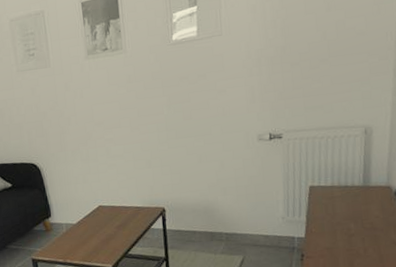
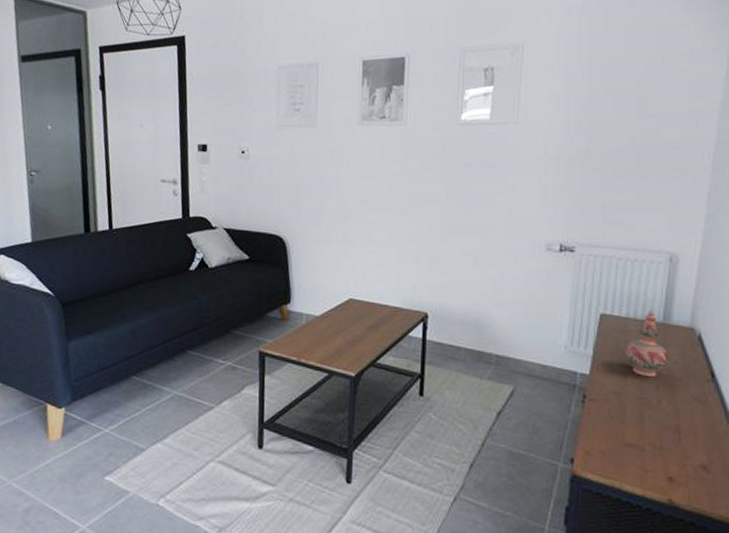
decorative vase: none [333,176,371,232] -> present [625,309,669,377]

